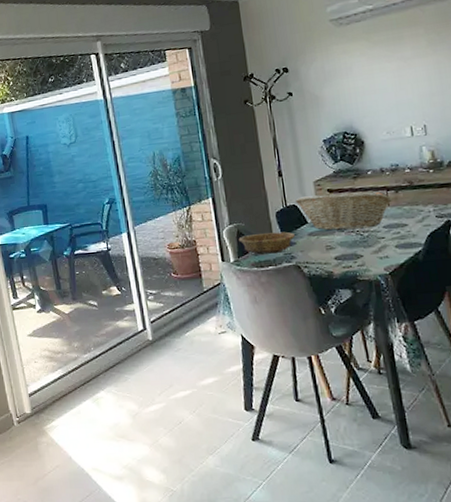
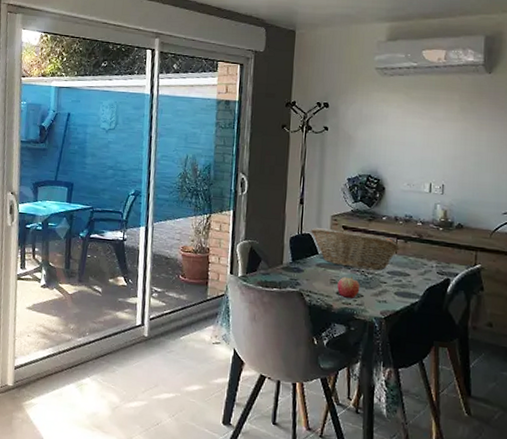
decorative bowl: present [238,231,295,256] -> none [250,253,304,278]
apple: none [333,238,358,262] -> present [337,276,360,298]

